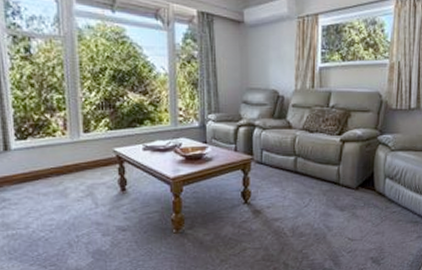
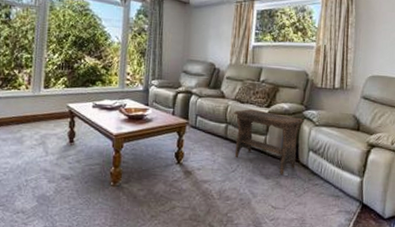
footstool: none [303,138,378,206] -> present [234,109,304,175]

